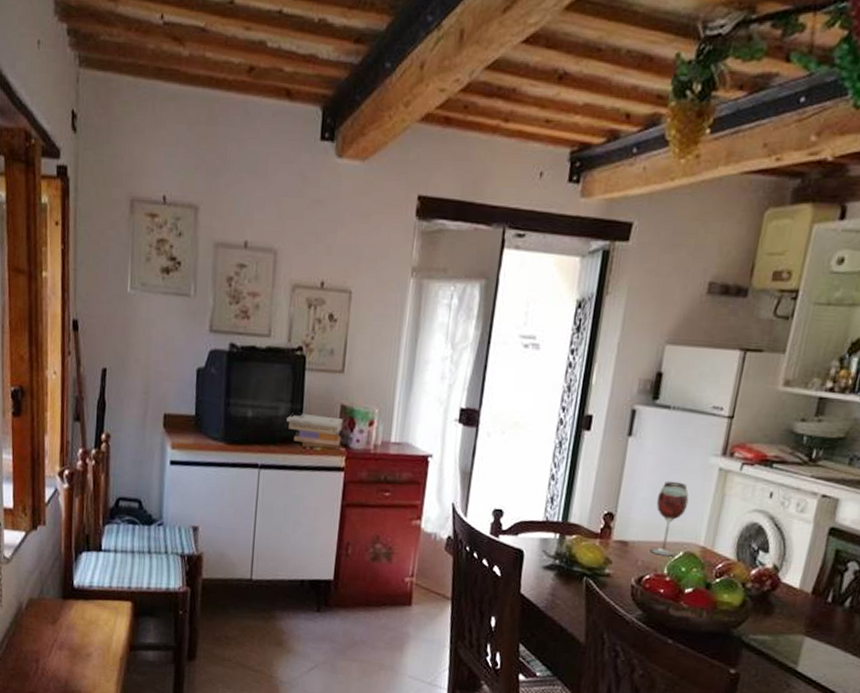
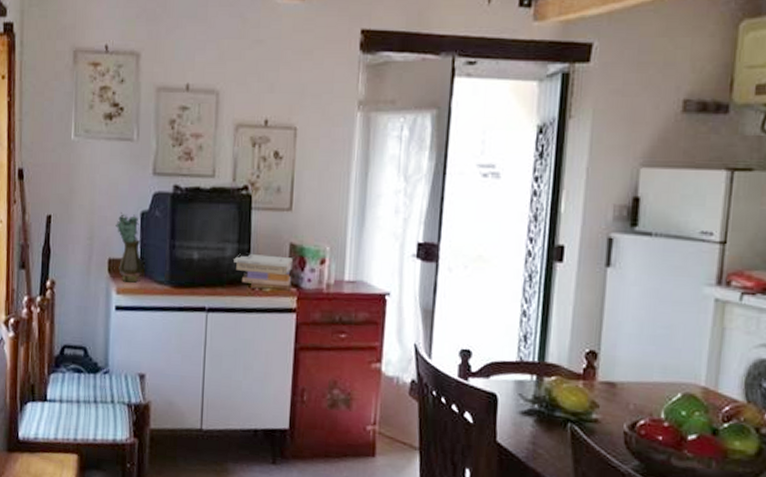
vase: none [171,368,197,438] -> present [115,212,142,283]
wineglass: present [650,481,689,557] -> none [642,314,683,399]

